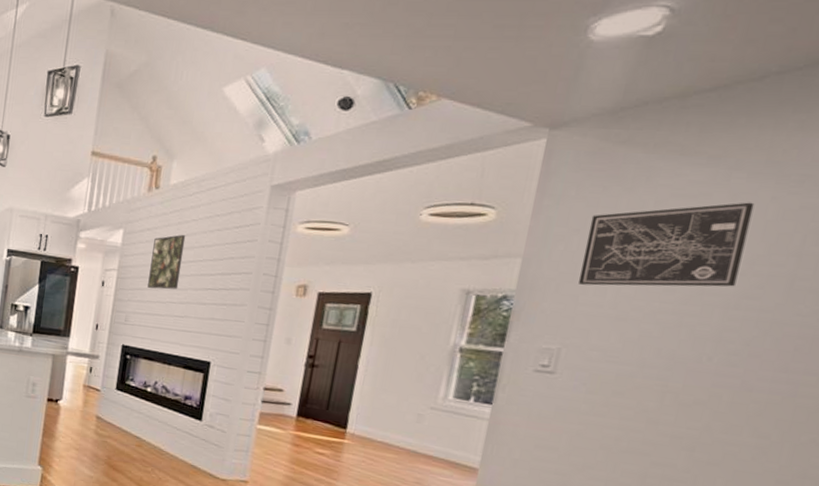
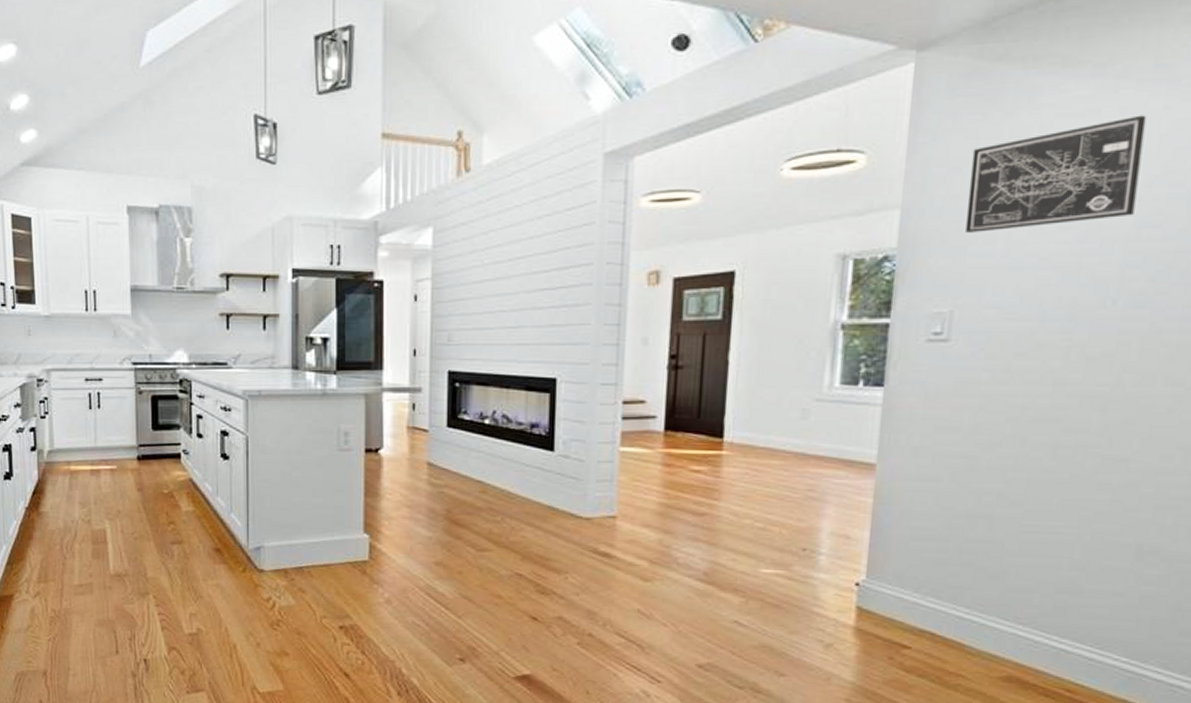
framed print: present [147,234,186,290] -> none [470,225,509,296]

